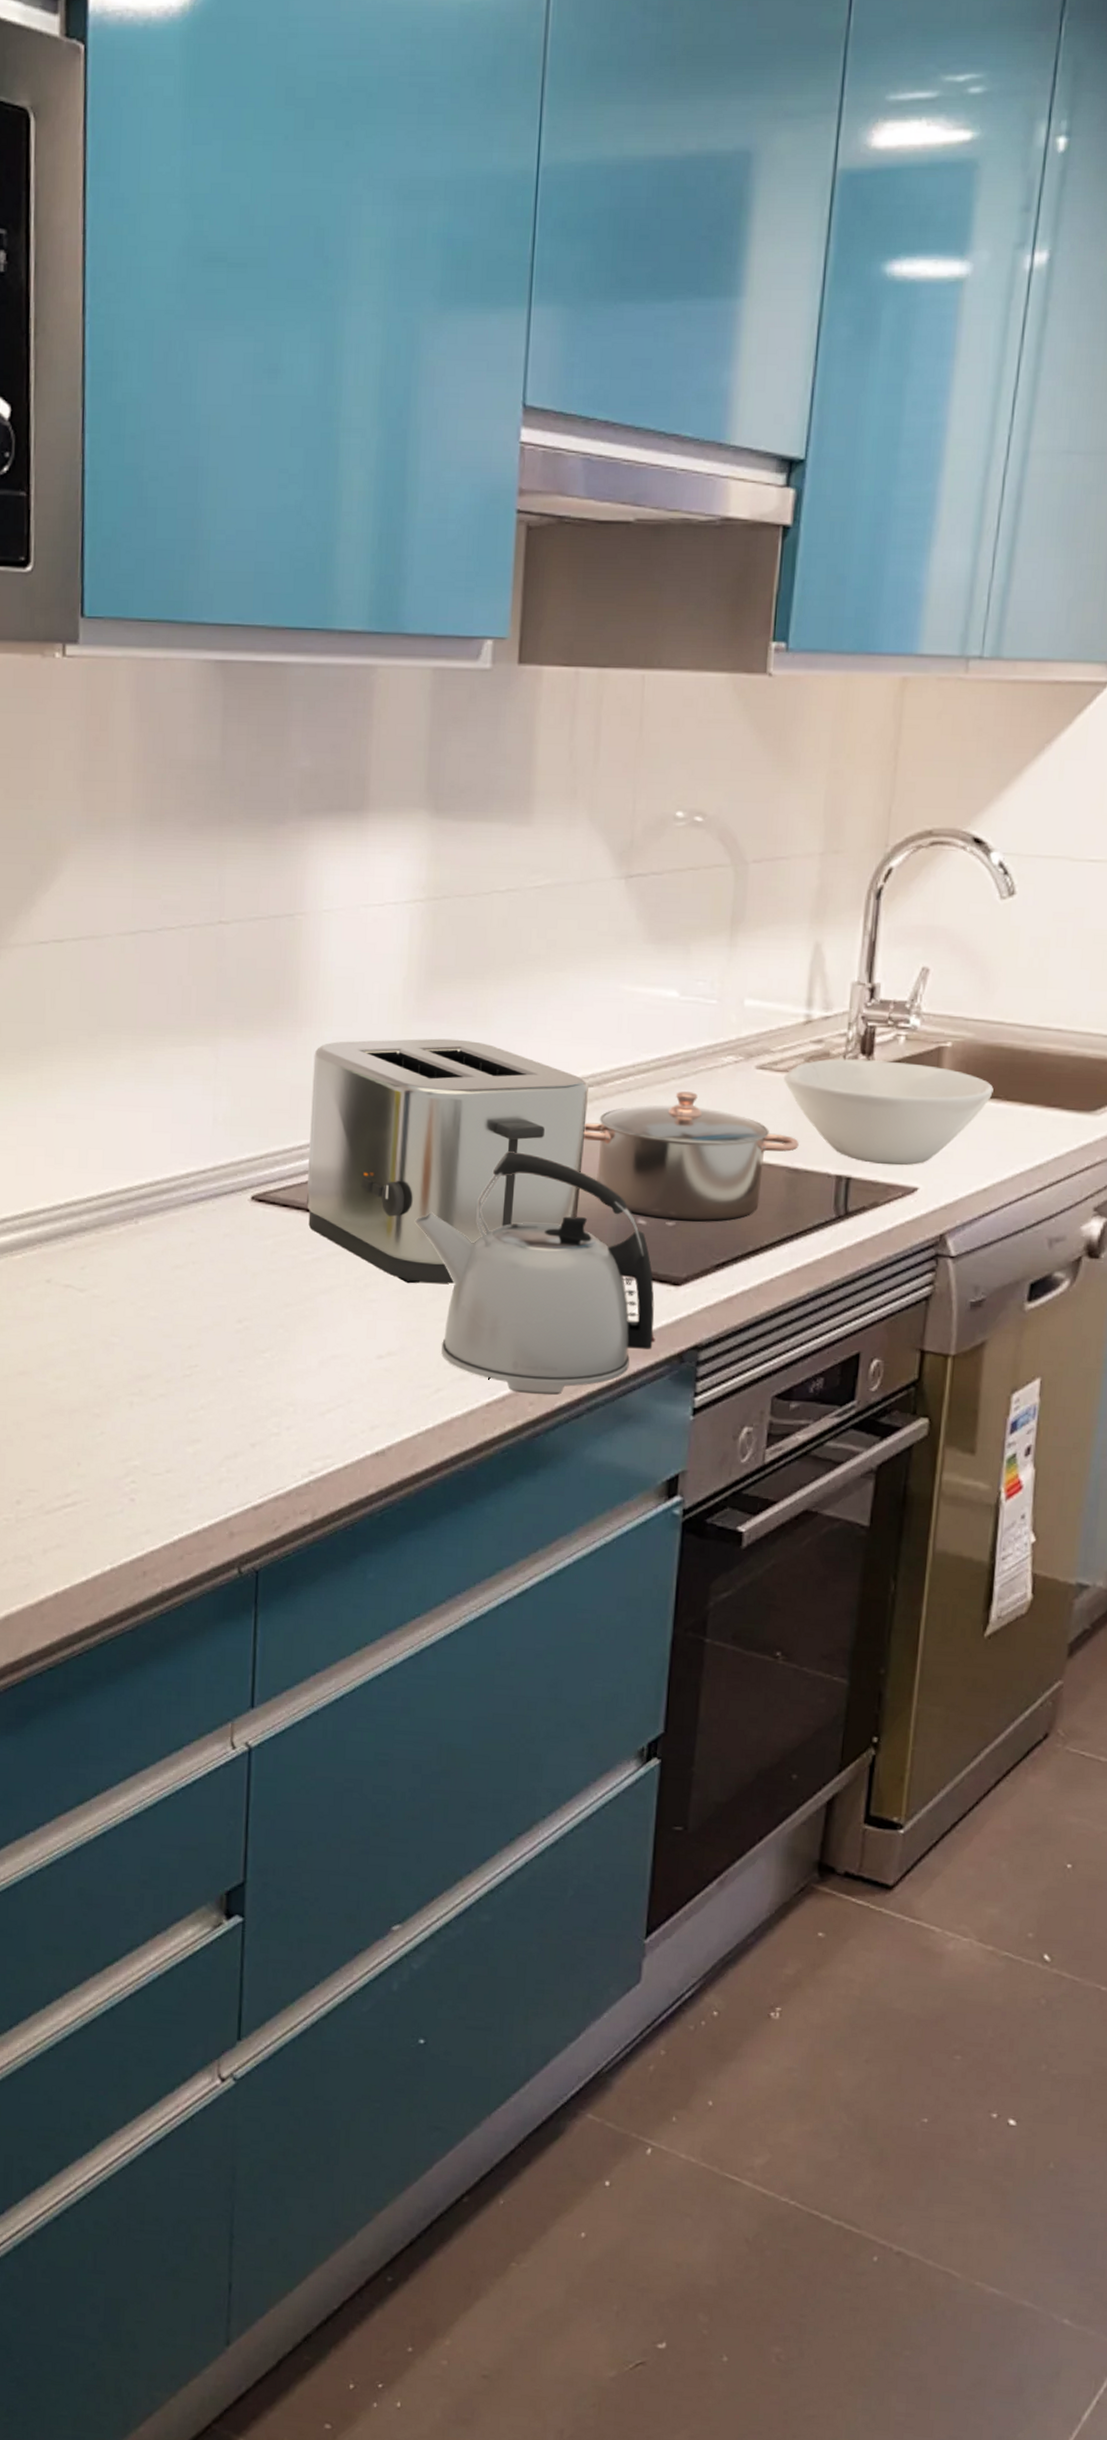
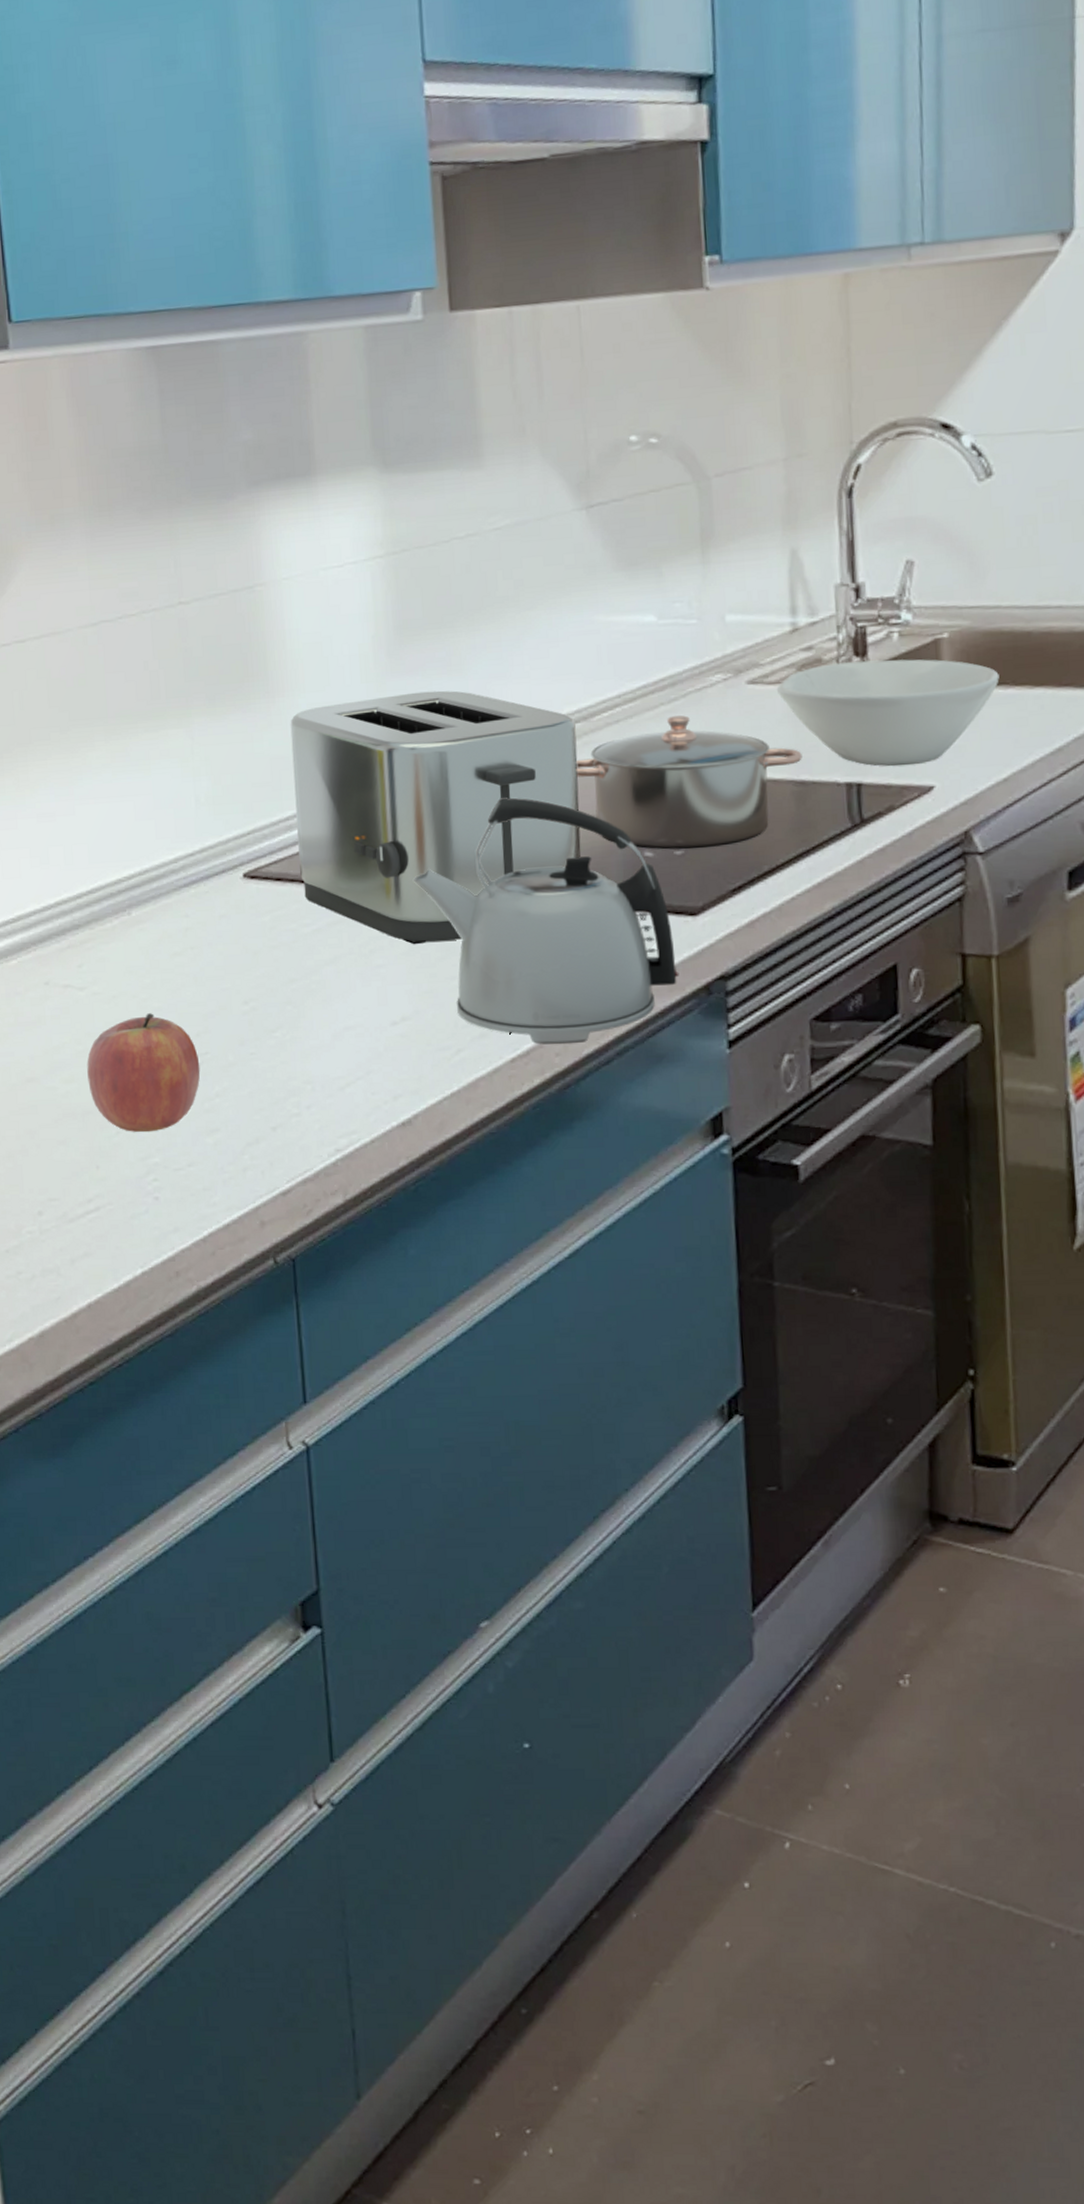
fruit: none [78,1321,189,1436] -> present [87,1013,201,1133]

